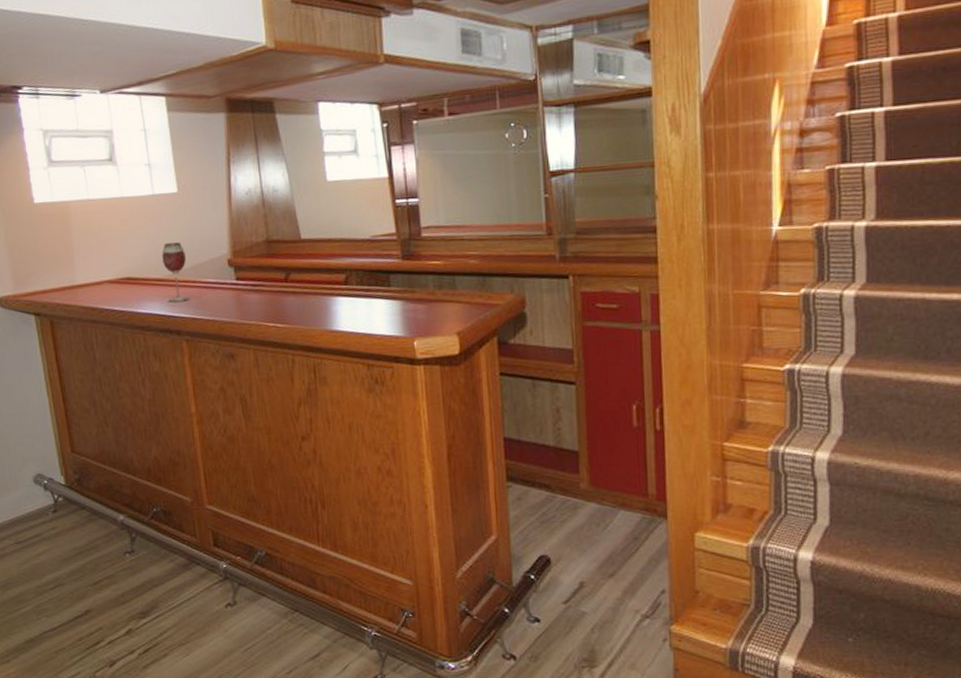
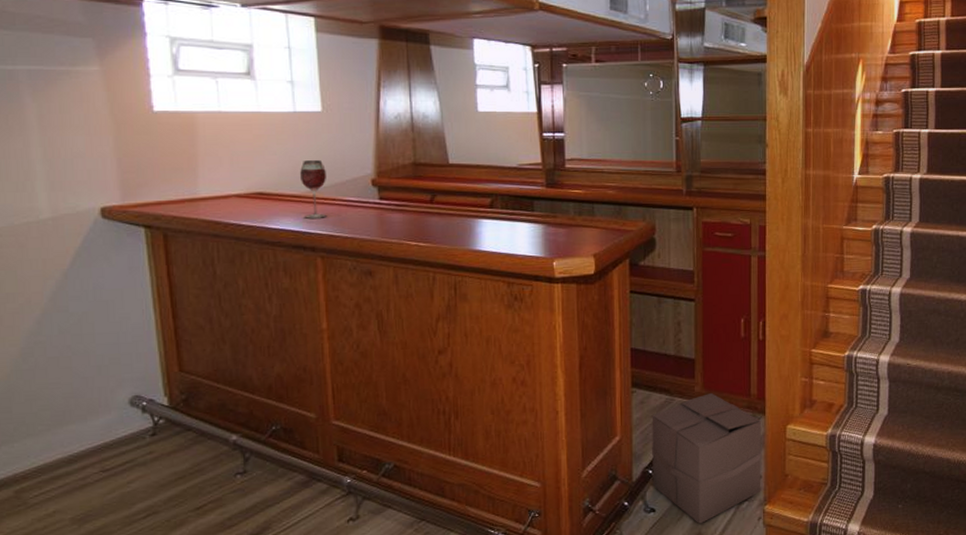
cardboard box: none [531,491,666,639] -> present [651,393,762,523]

